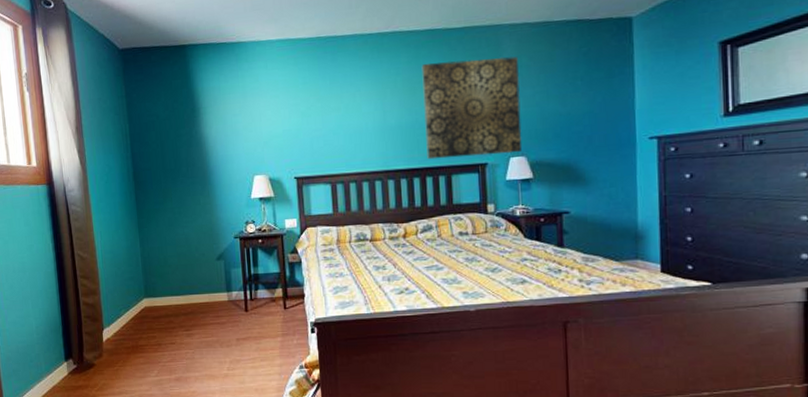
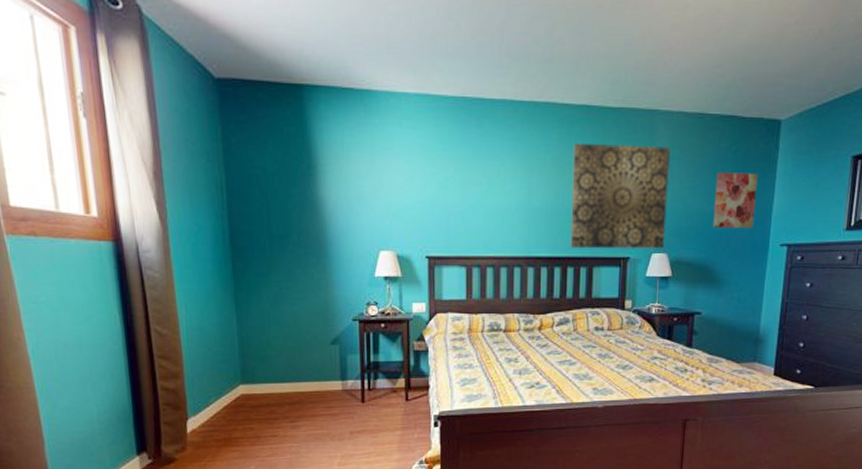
wall art: none [569,70,616,128] -> present [713,172,758,229]

